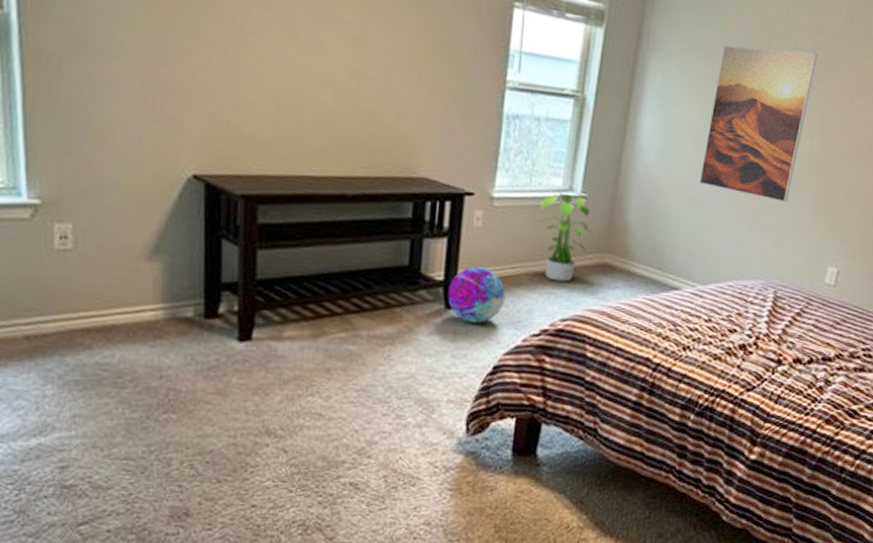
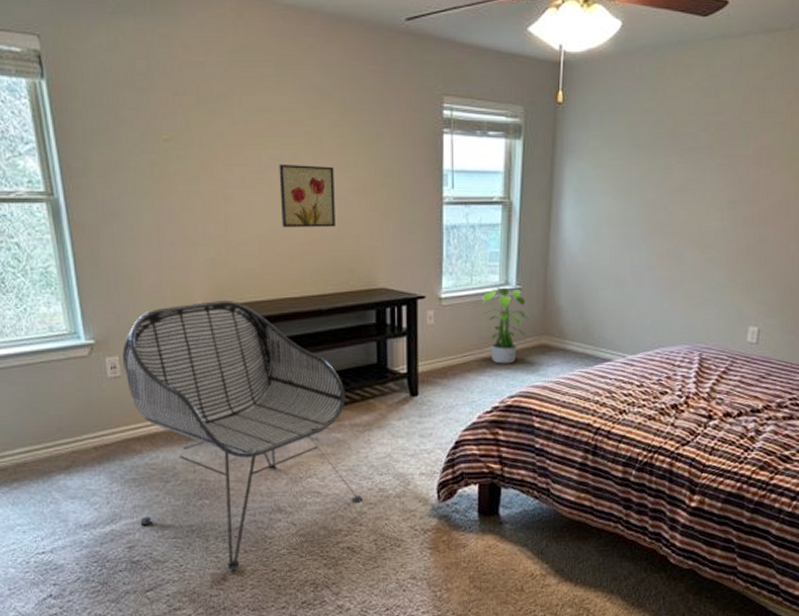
chair: none [78,168,376,503] -> present [122,299,363,570]
wall art: none [307,13,379,99] -> present [279,163,335,228]
decorative ball: present [448,266,506,324] -> none [412,358,460,406]
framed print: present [699,45,817,202] -> none [620,132,720,272]

